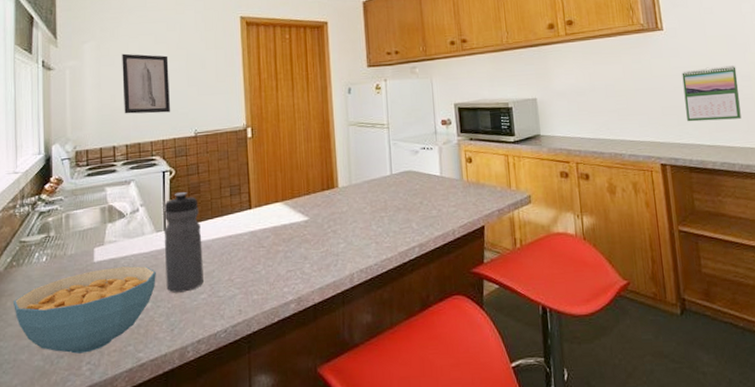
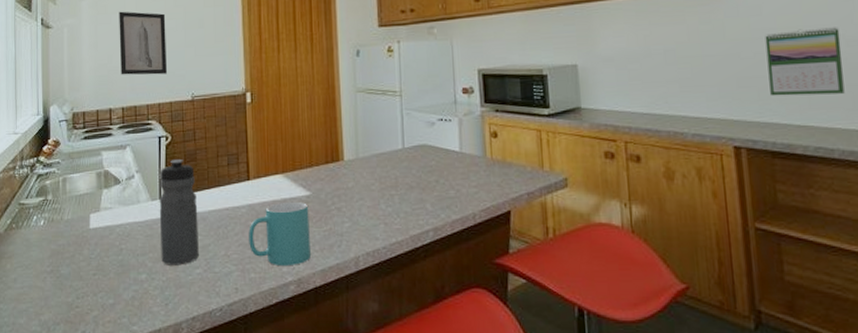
cereal bowl: present [12,265,156,354] -> none [12,234,151,322]
mug: none [251,226,309,287] -> present [249,201,311,267]

